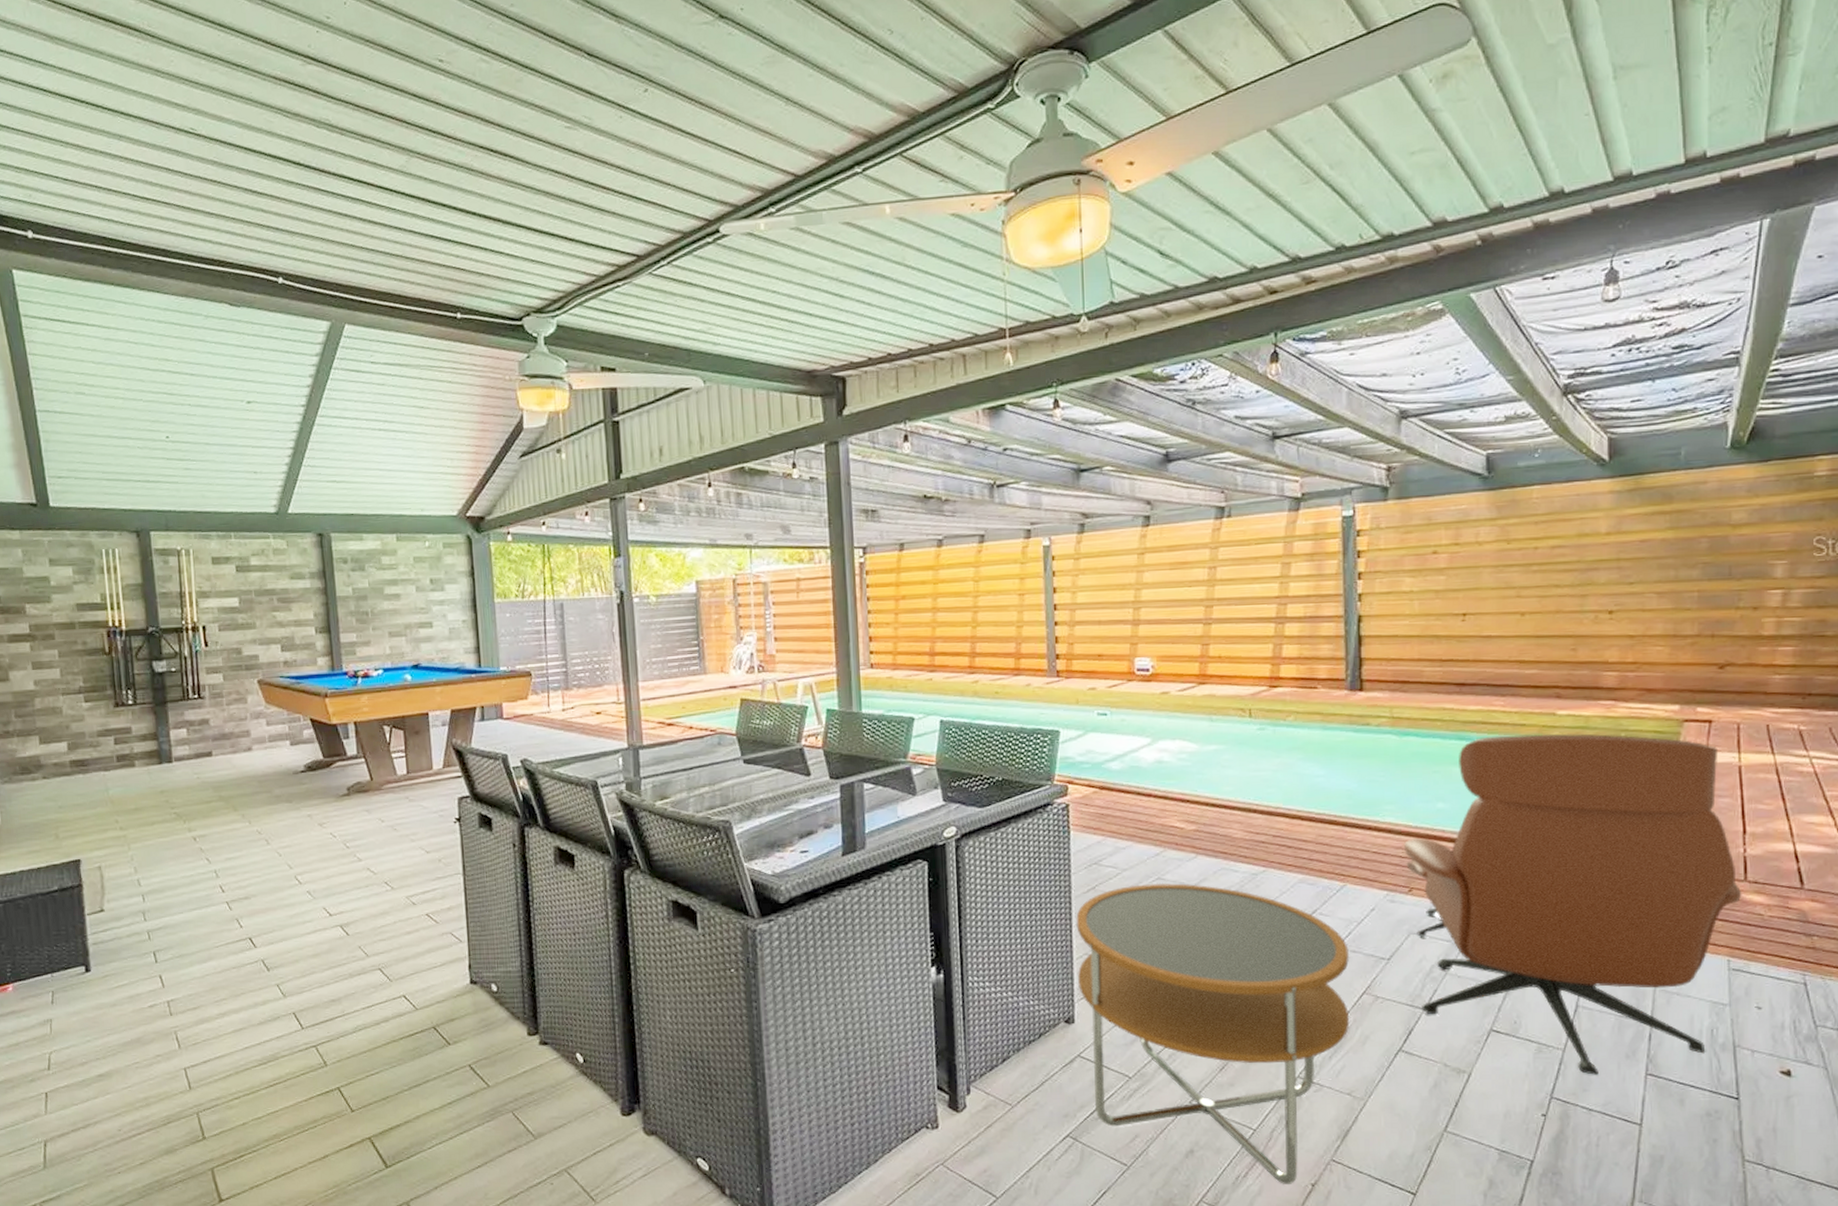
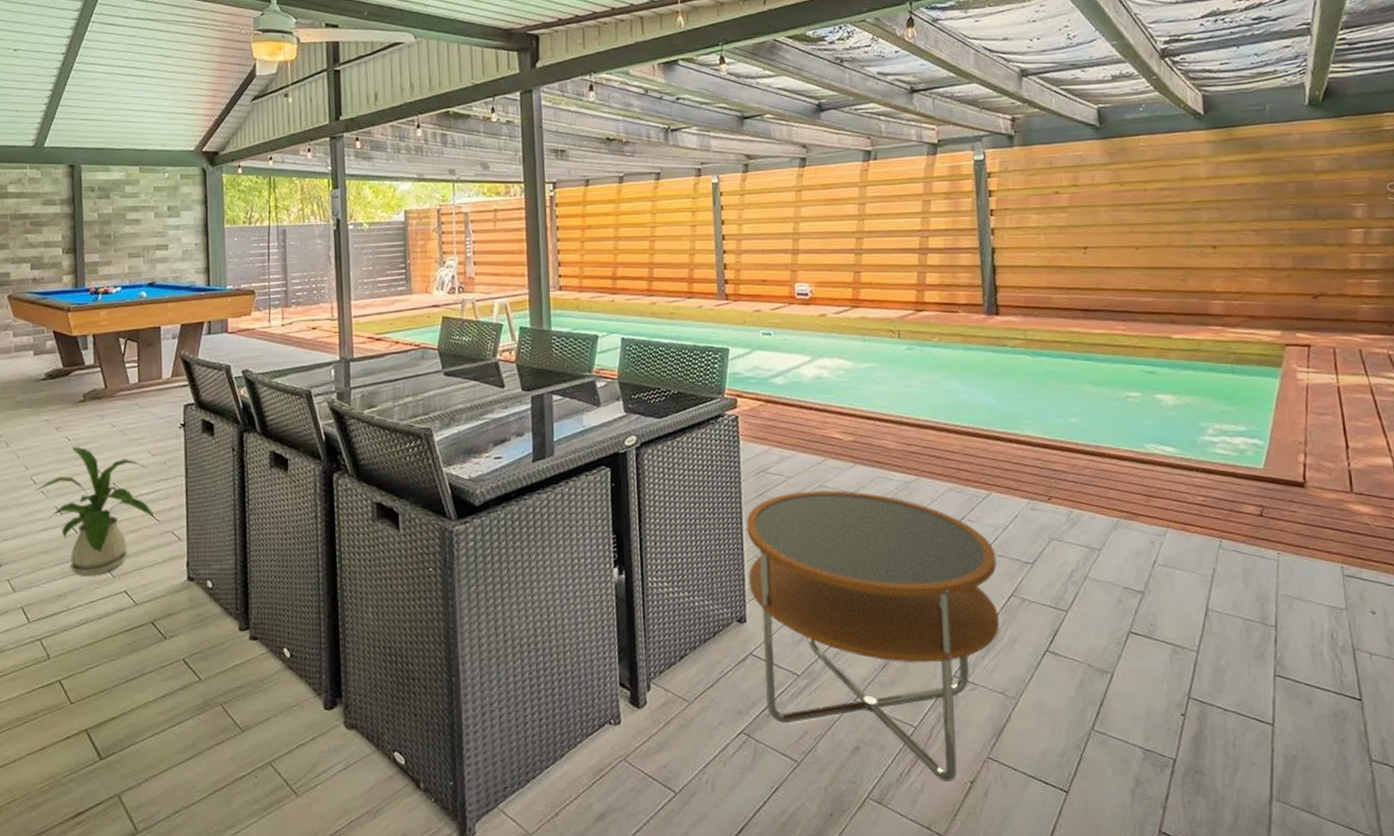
house plant: none [301,843,431,981] -> present [35,446,154,576]
lounge chair: present [1403,733,1742,1075] -> none [1041,355,1350,676]

